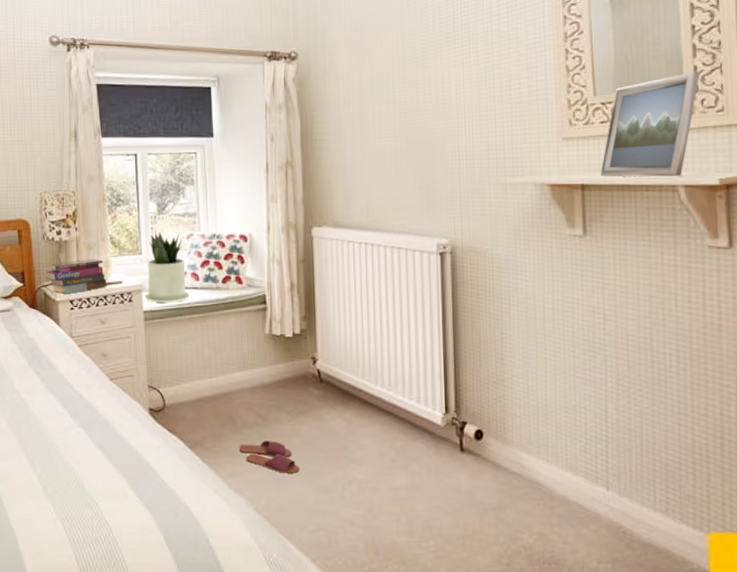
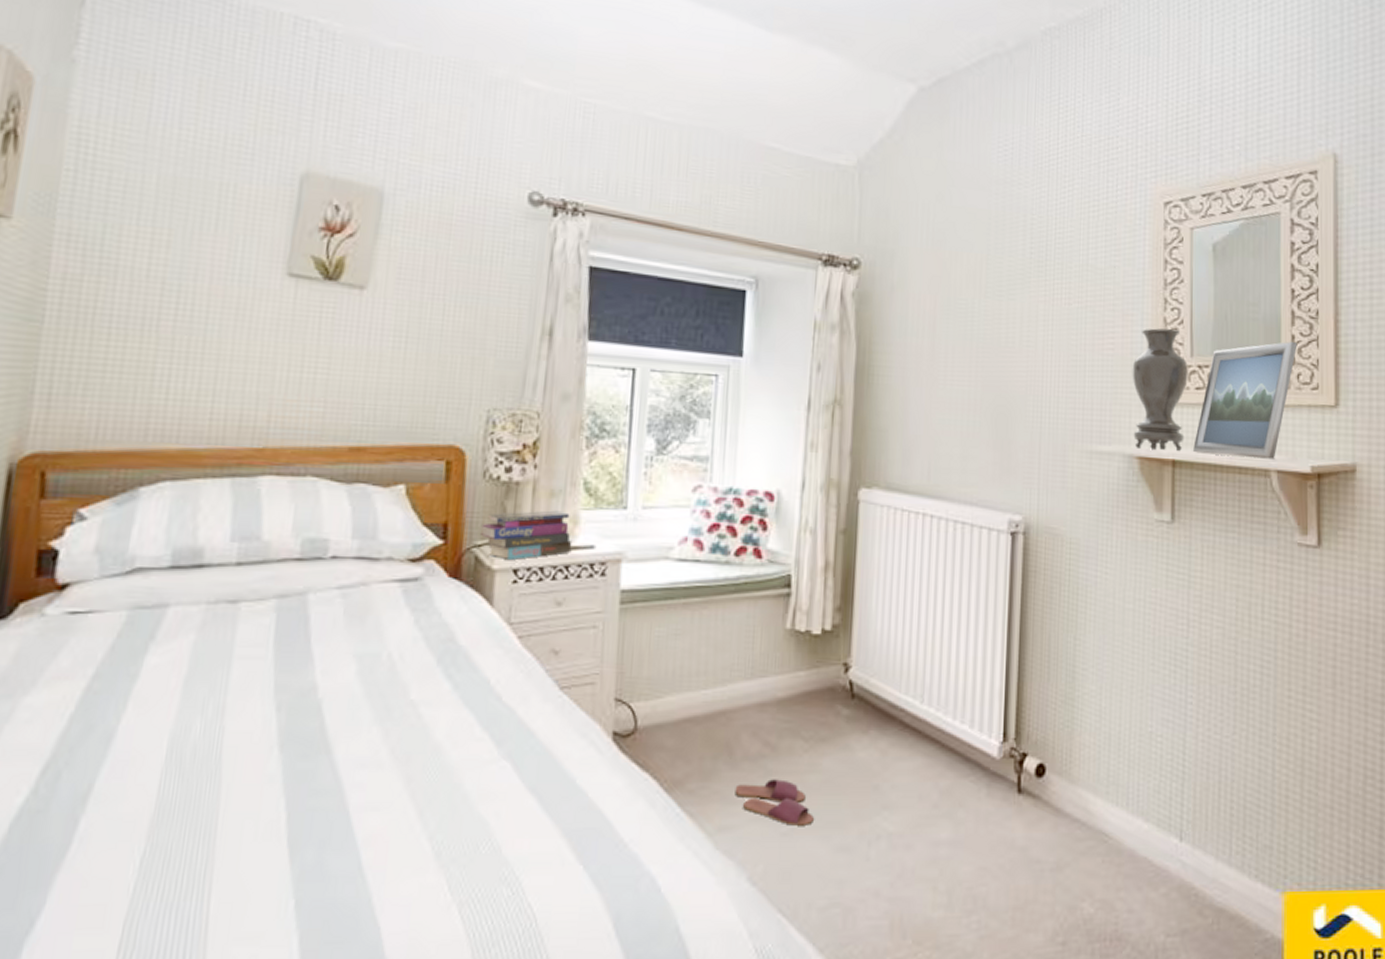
planter: present [144,232,190,304] -> none [624,480,689,581]
vase: none [538,75,592,179] -> present [1132,328,1188,452]

